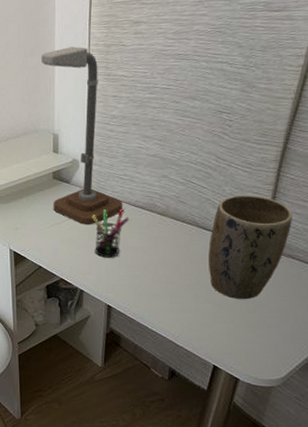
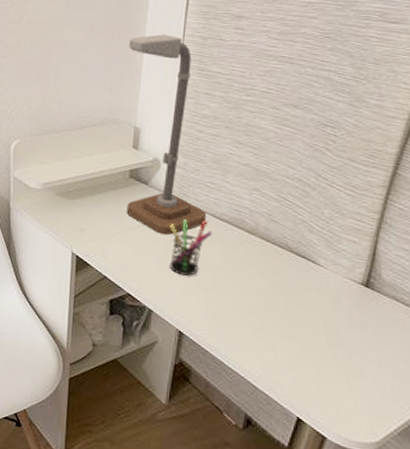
plant pot: present [208,194,292,300] -> none [299,220,399,343]

